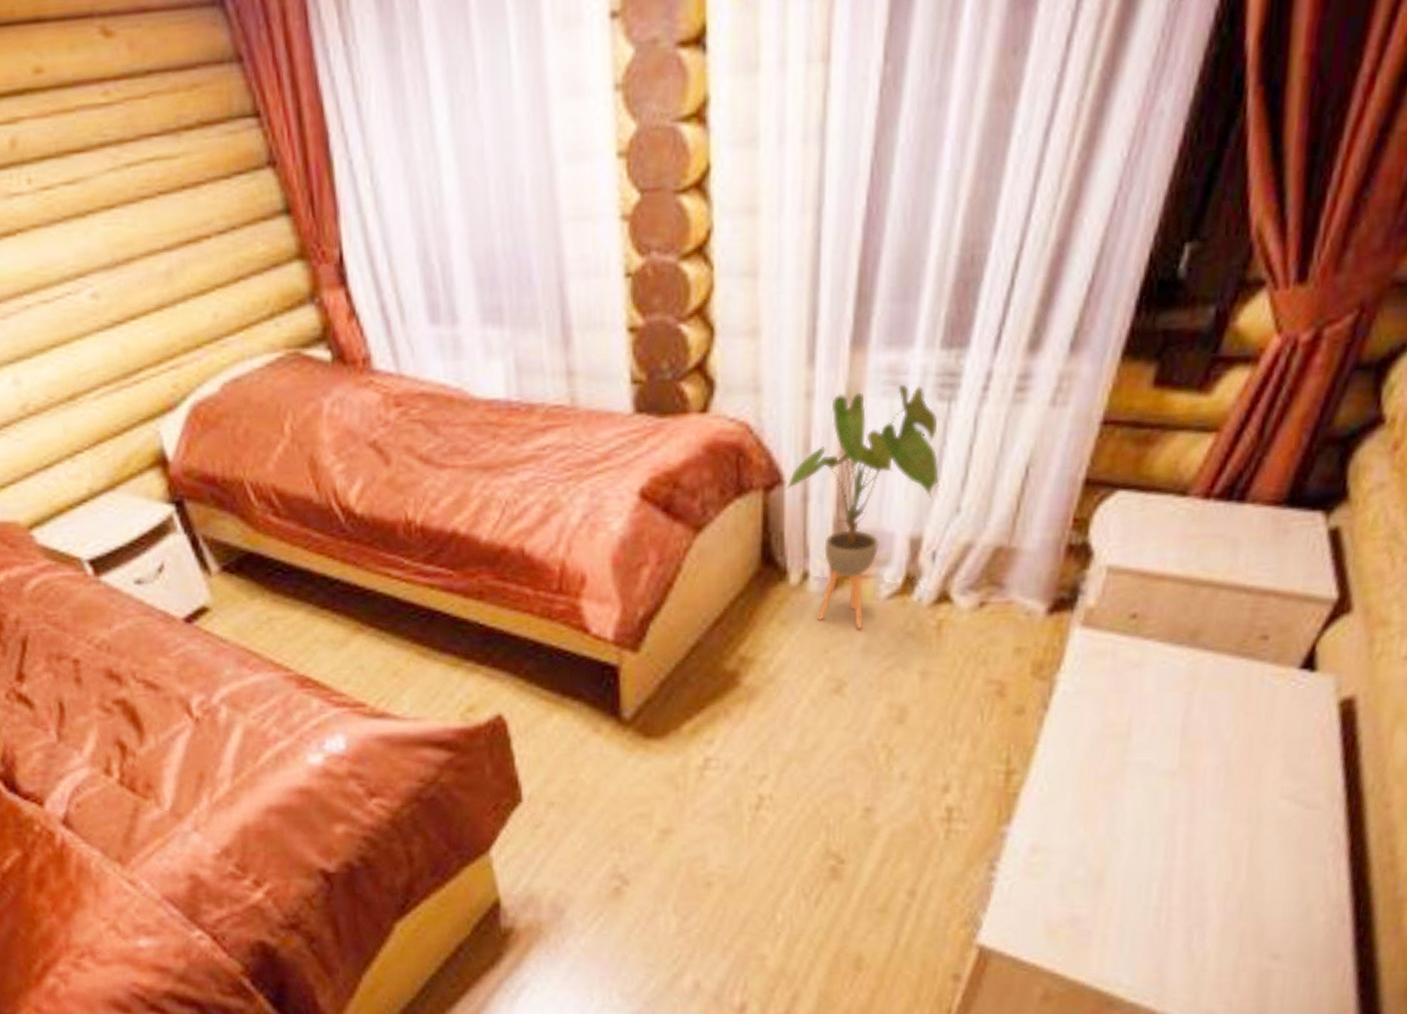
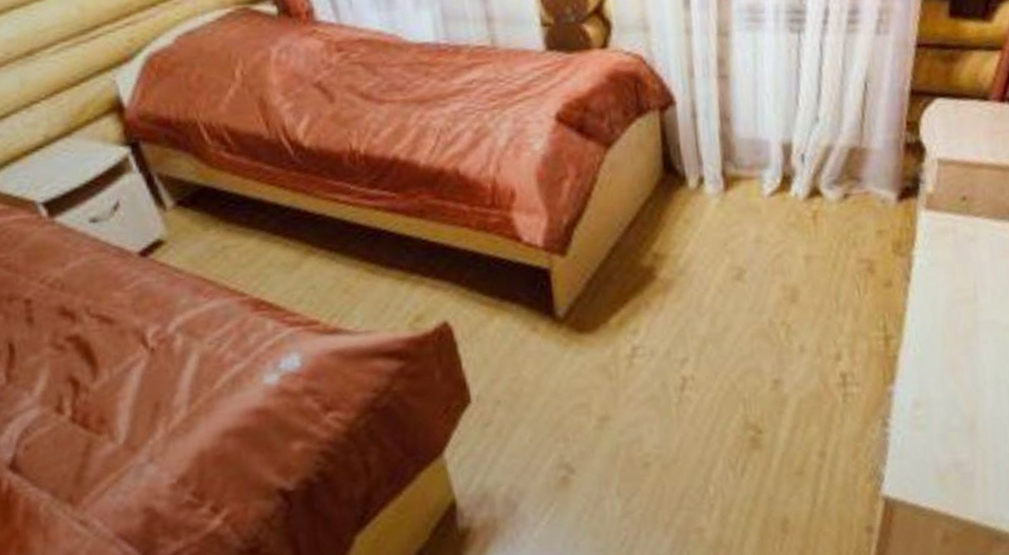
house plant: present [785,385,942,628] -> none [677,21,802,223]

